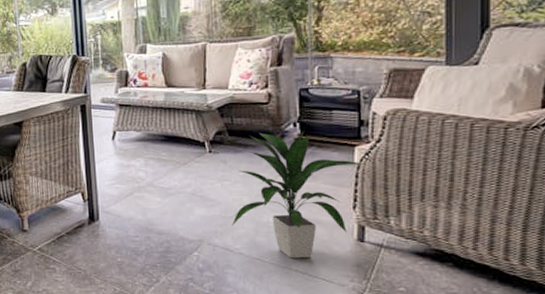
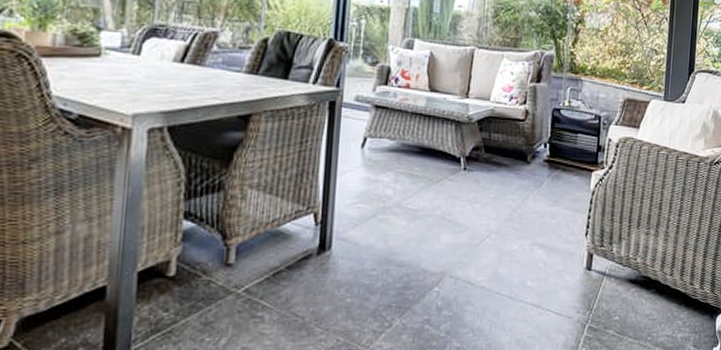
indoor plant: present [231,130,364,259] -> none [475,151,598,291]

